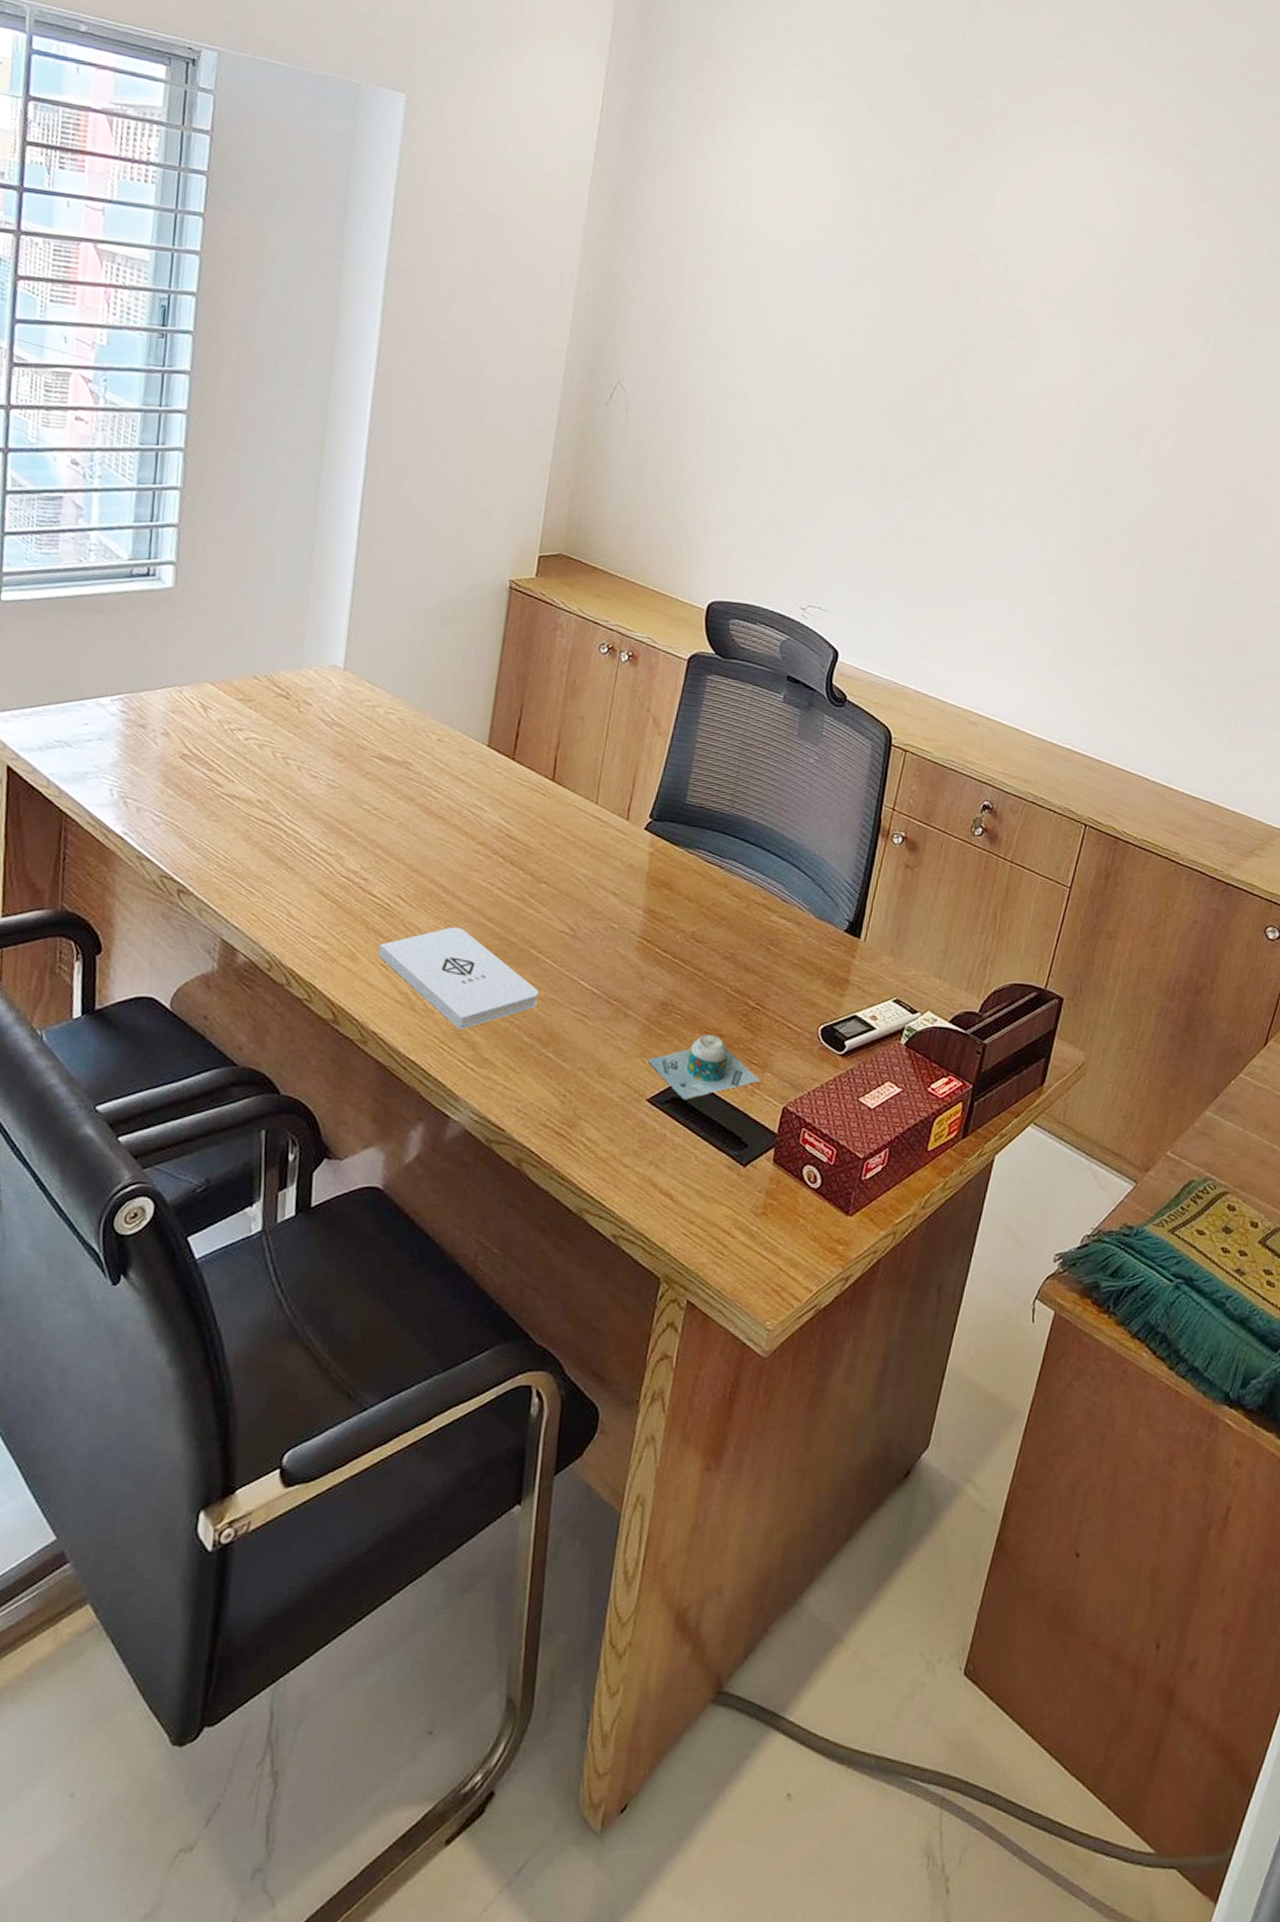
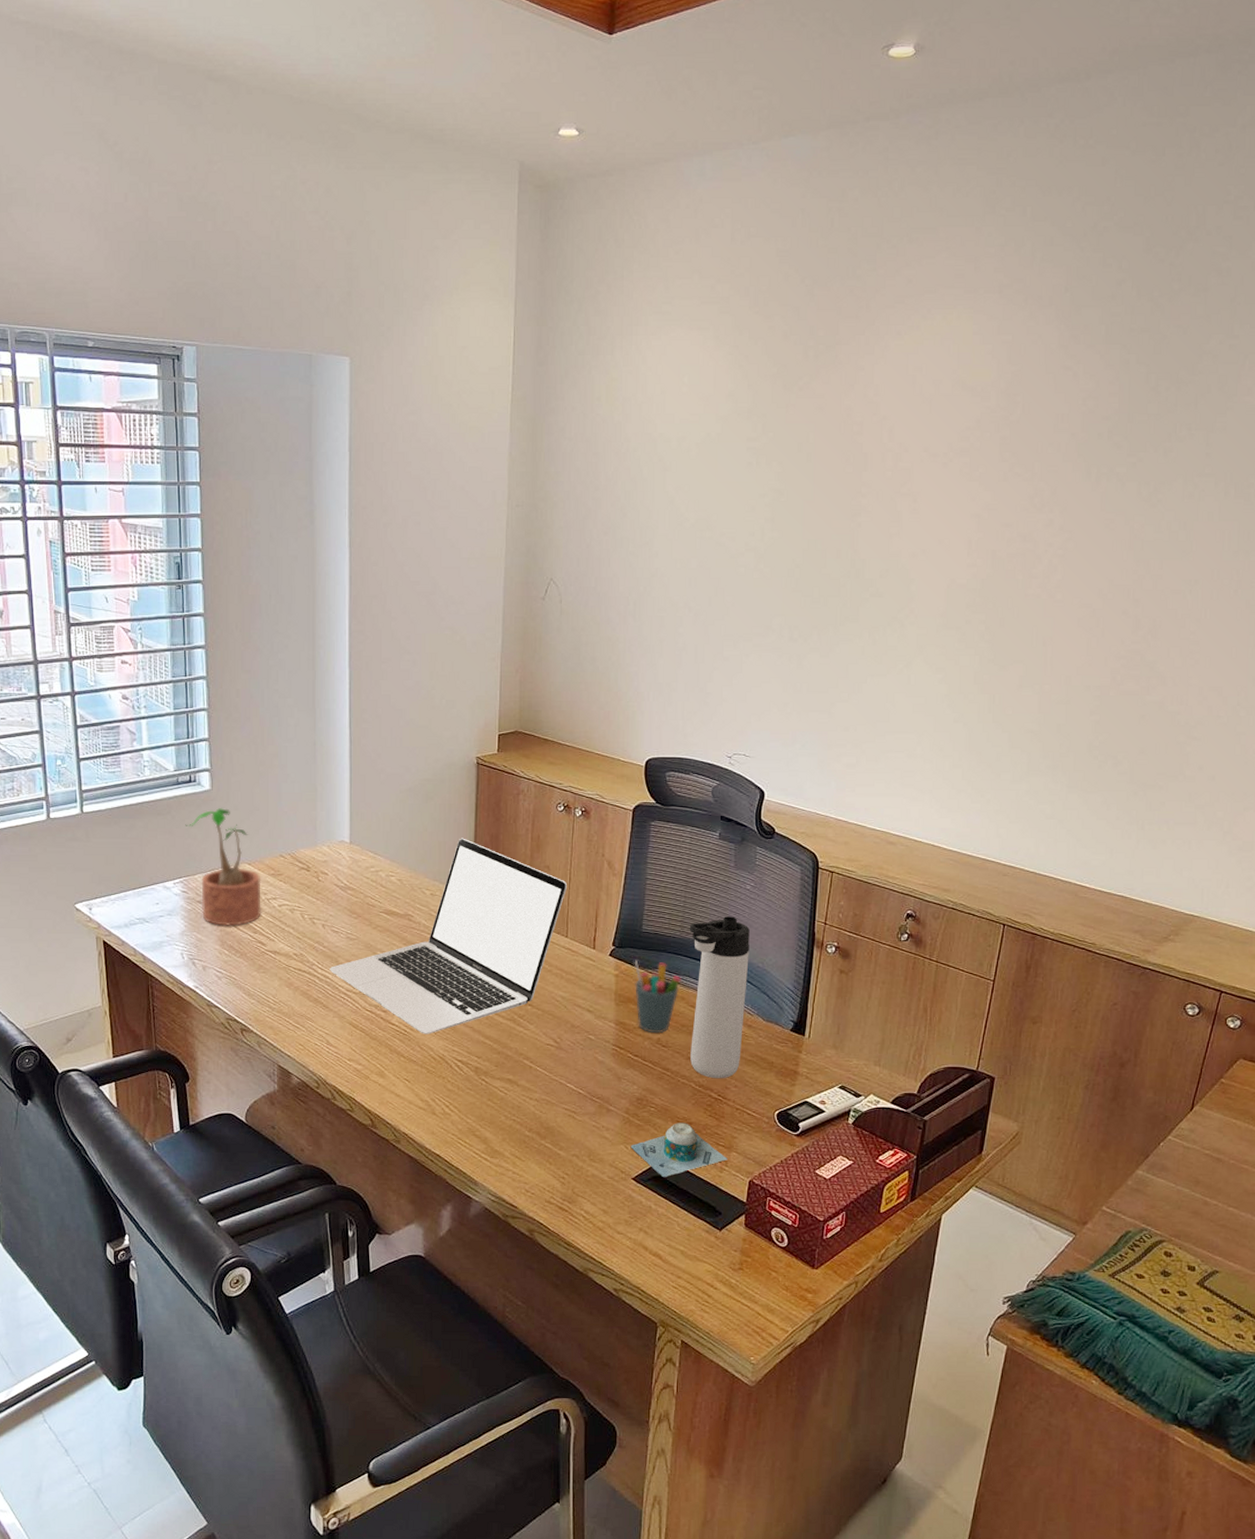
potted plant: none [134,611,226,760] -> present [185,808,261,926]
laptop: none [300,675,604,911] -> present [329,838,568,1034]
notepad: present [378,927,538,1030] -> none [402,1045,533,1128]
pen holder: none [670,836,727,925] -> present [634,960,682,1033]
thermos bottle: none [727,793,809,984] -> present [689,916,750,1079]

